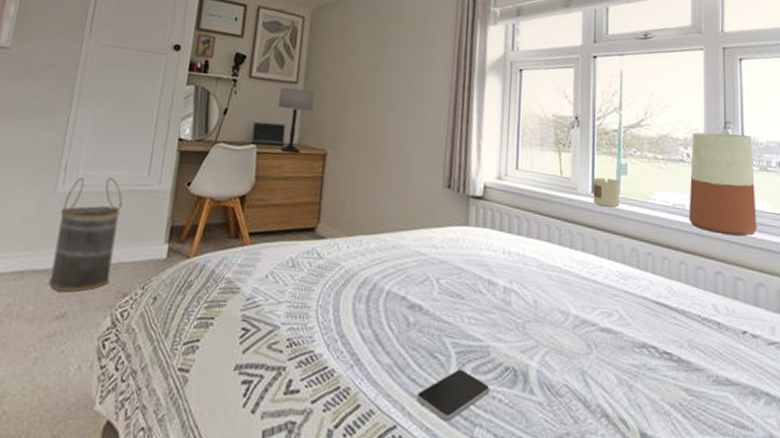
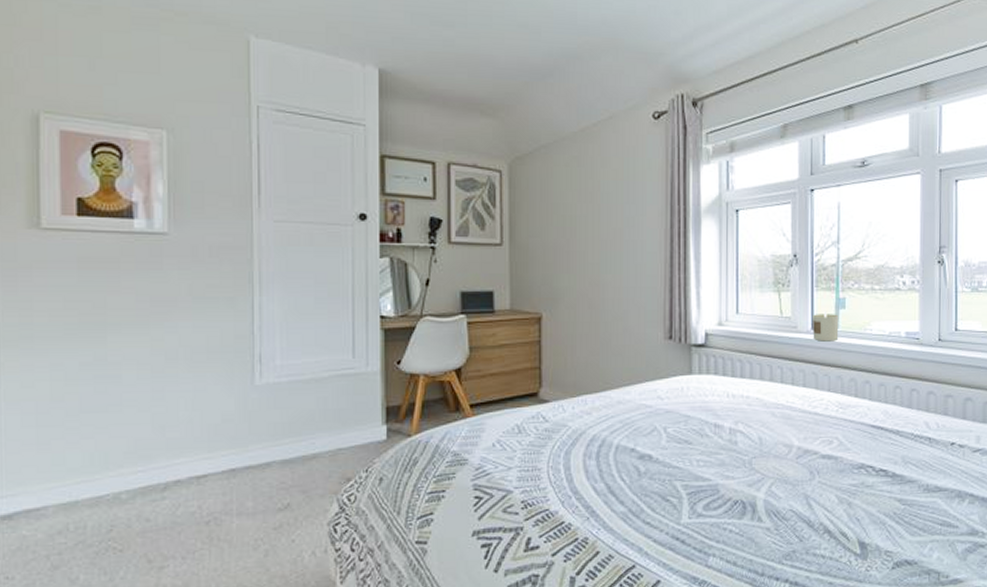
basket: present [48,177,123,293] -> none [263,364,330,484]
table lamp: present [277,87,314,153] -> none [483,251,521,318]
mobile phone: present [416,369,490,422] -> none [652,508,721,555]
vase: present [689,132,757,236] -> none [904,257,967,356]

